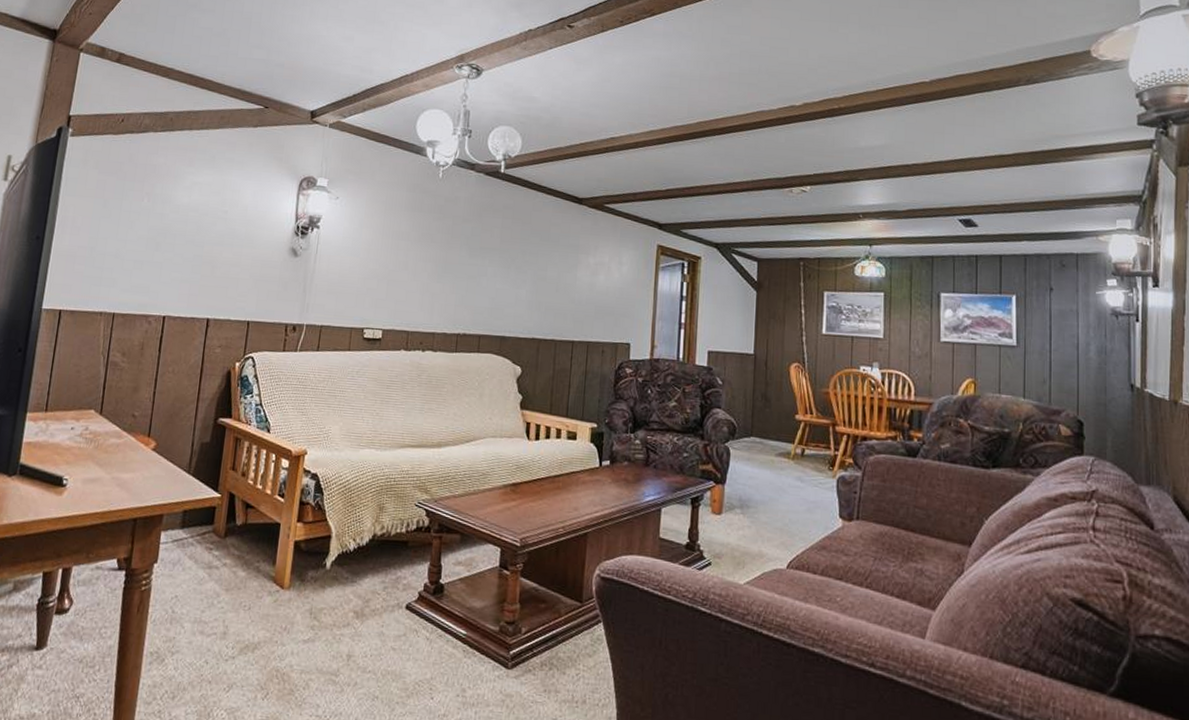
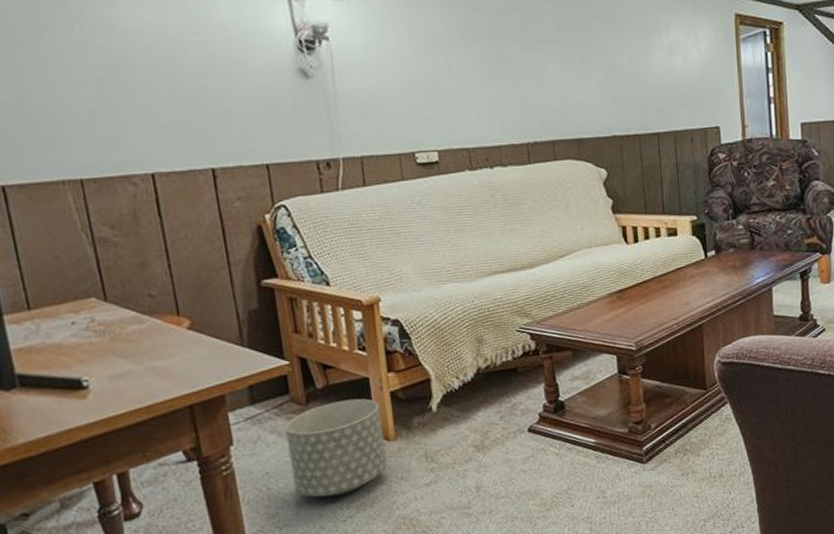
planter: none [194,540,283,634] -> present [285,398,387,497]

